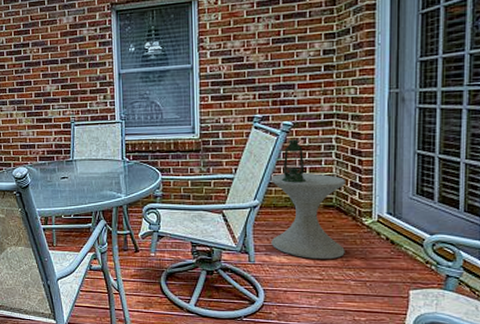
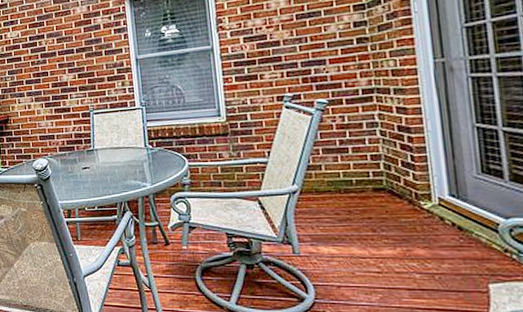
side table: present [270,173,345,259] -> none [308,153,405,249]
lantern: present [281,138,307,183] -> none [319,116,350,165]

